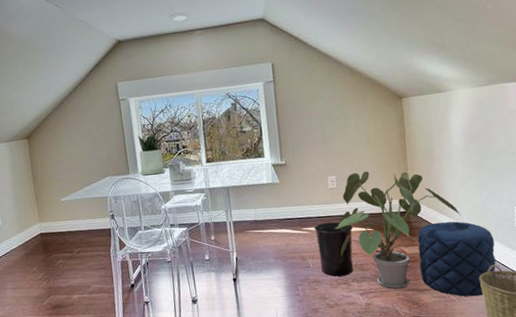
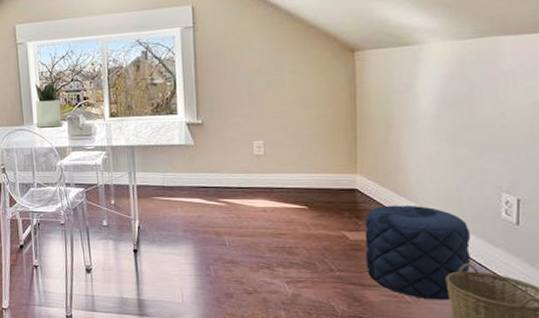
waste bin: present [314,222,354,277] -> none [233,195,283,259]
house plant: present [335,170,462,290] -> none [259,137,426,282]

